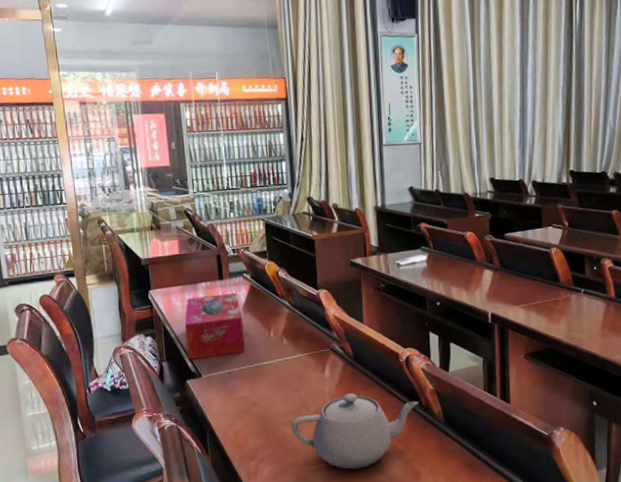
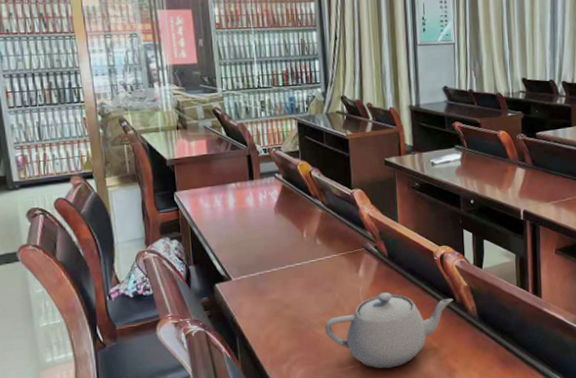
tissue box: present [184,292,246,360] -> none [212,193,278,263]

